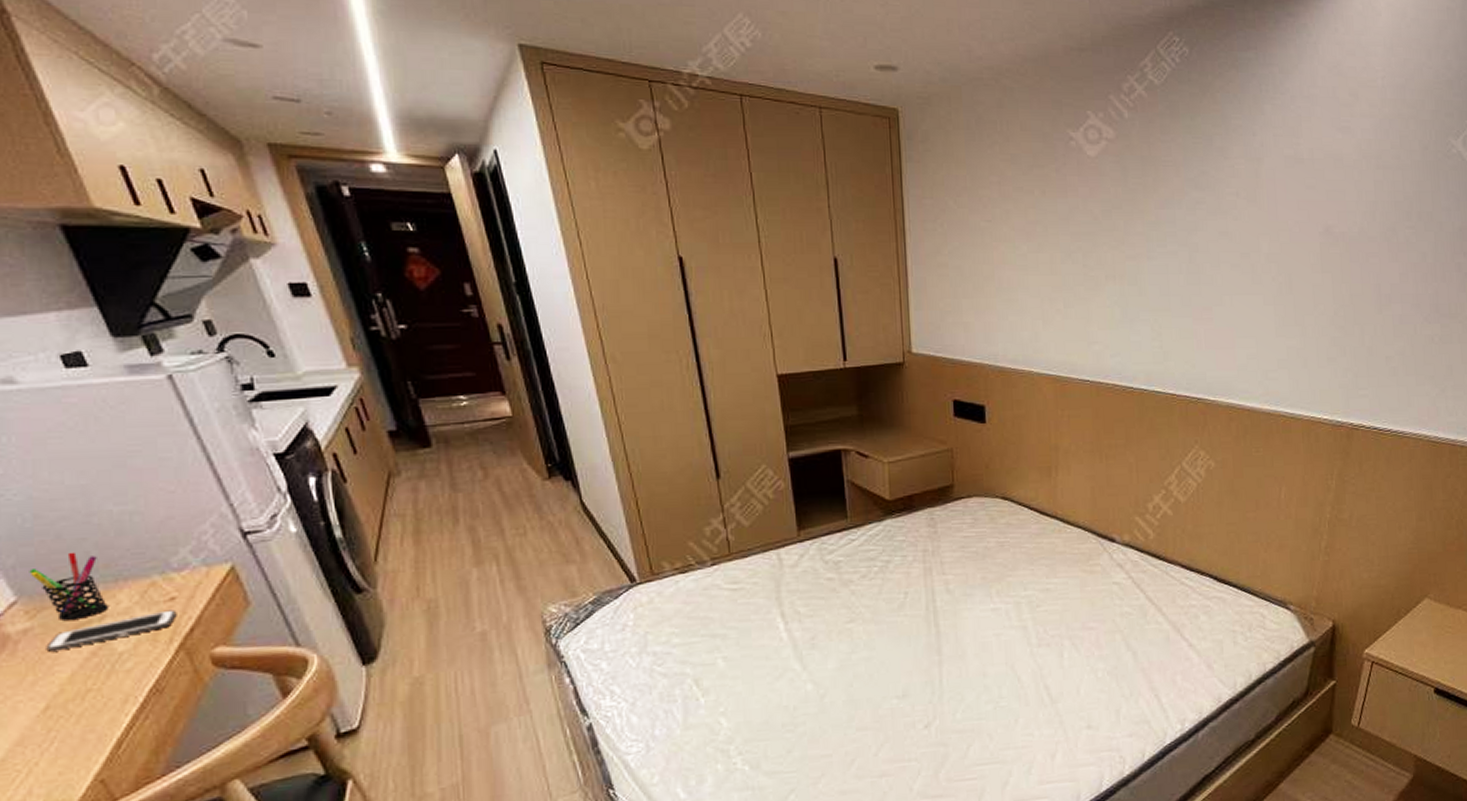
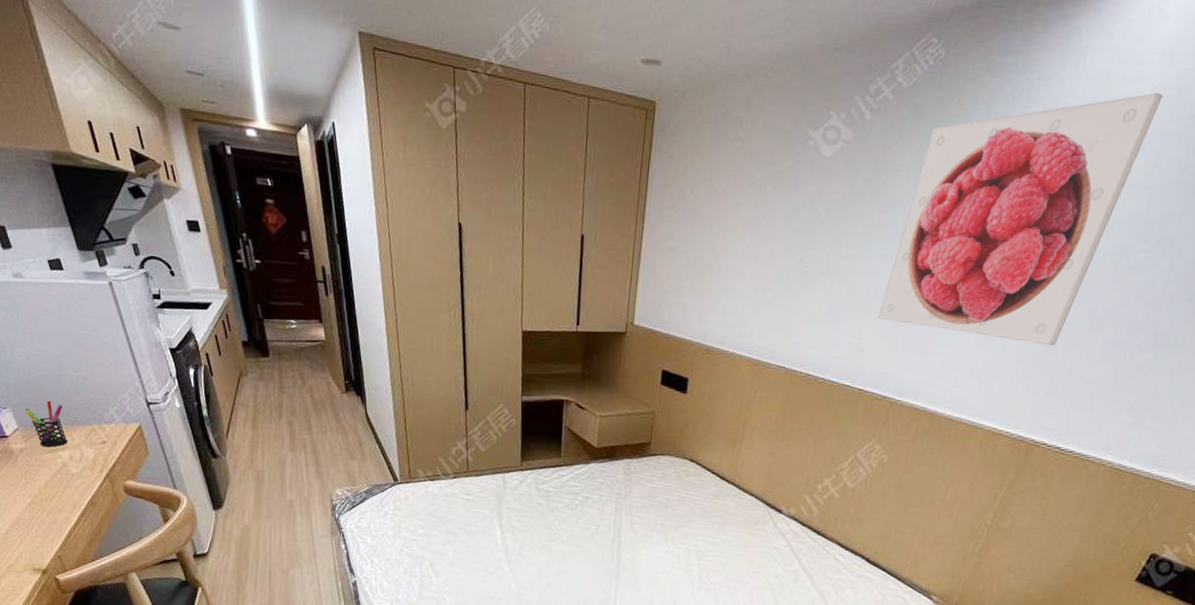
cell phone: present [46,609,177,652] -> none [32,449,106,466]
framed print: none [1175,80,1392,327] -> present [878,92,1163,346]

